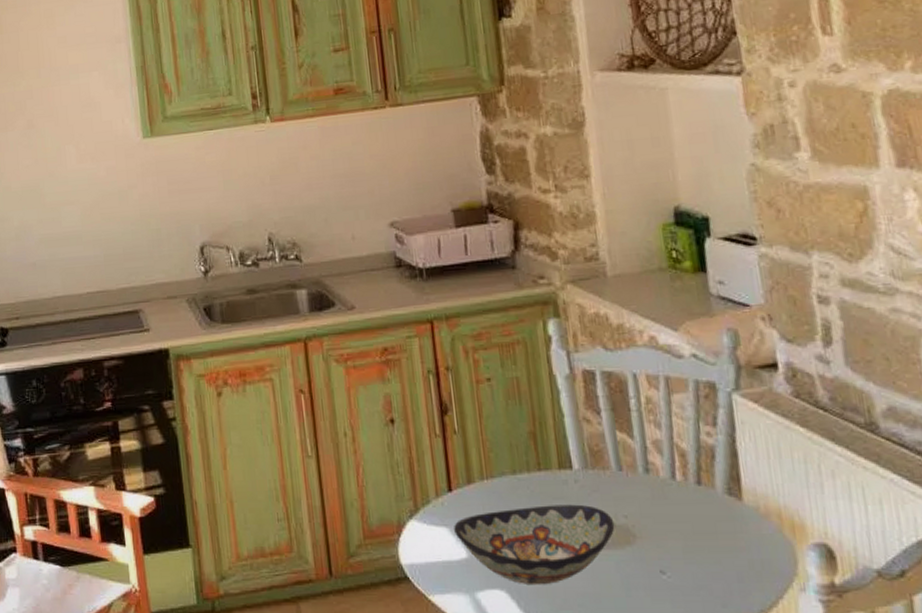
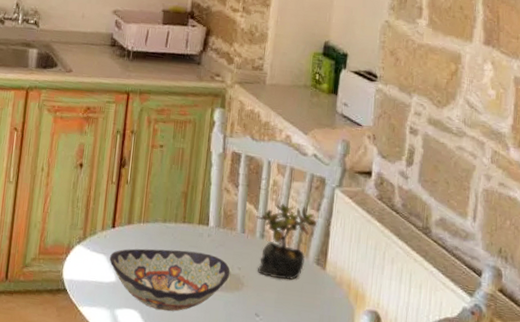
succulent plant: none [631,423,717,522] -> present [255,204,317,280]

